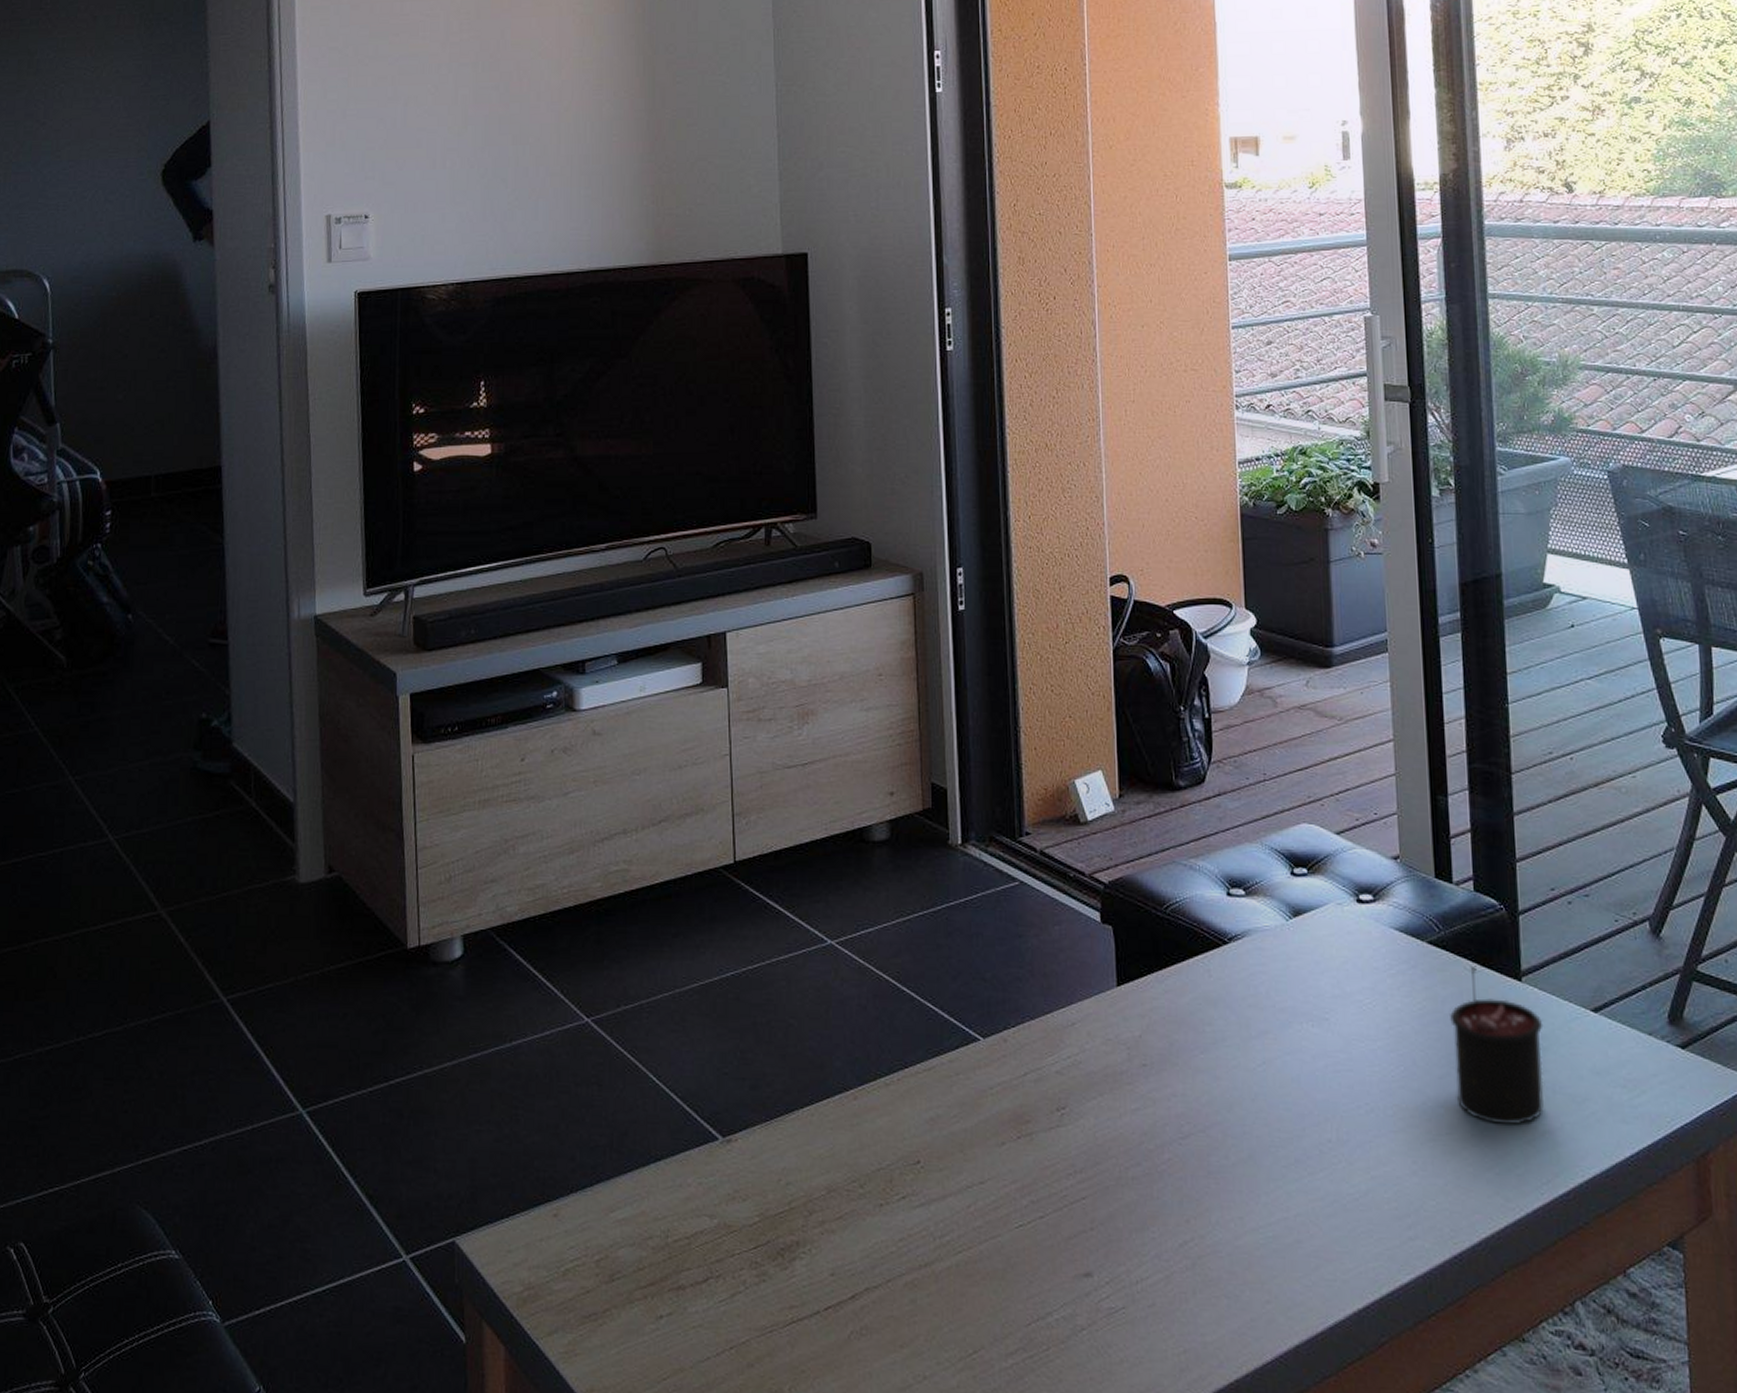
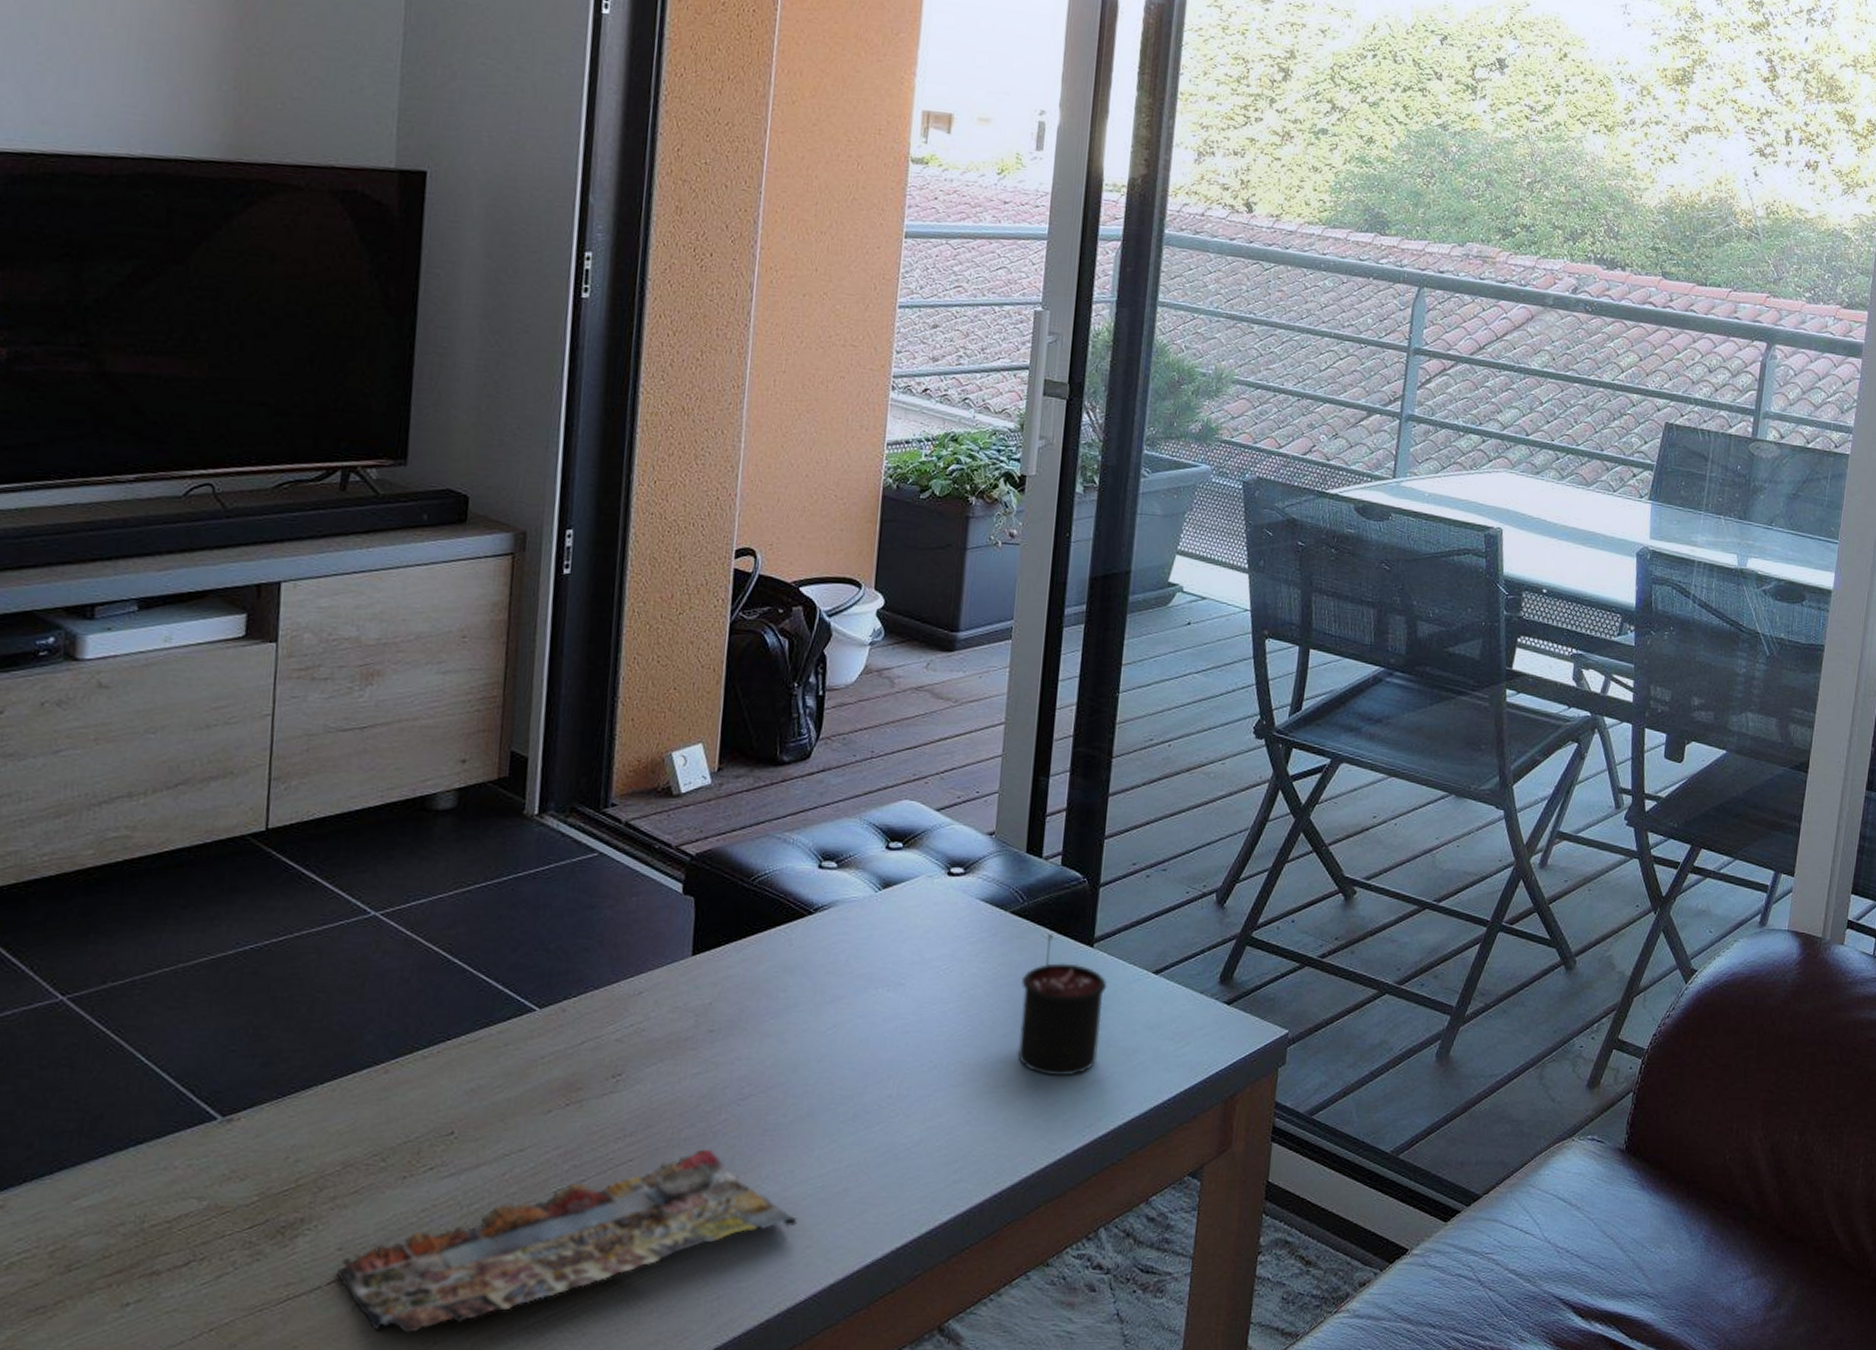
magazine: none [832,1189,1253,1366] -> present [337,1149,798,1334]

